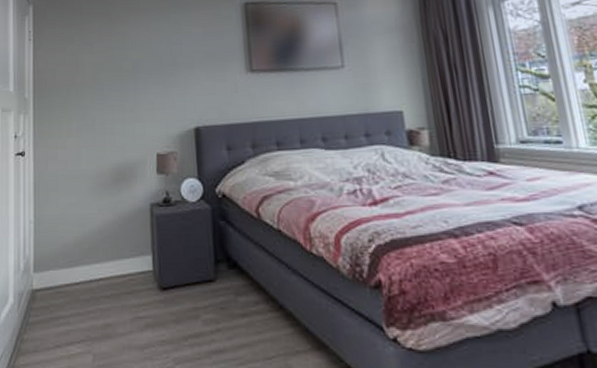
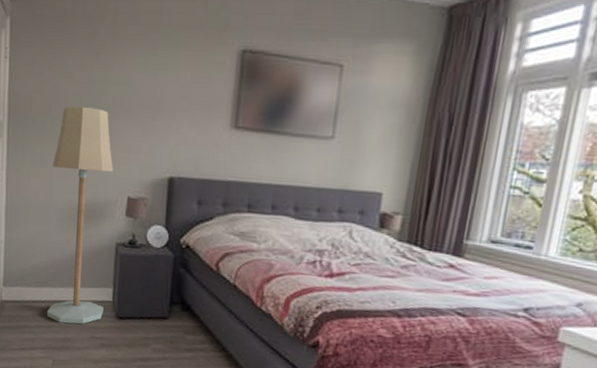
floor lamp: none [79,72,144,306] -> present [47,106,114,324]

